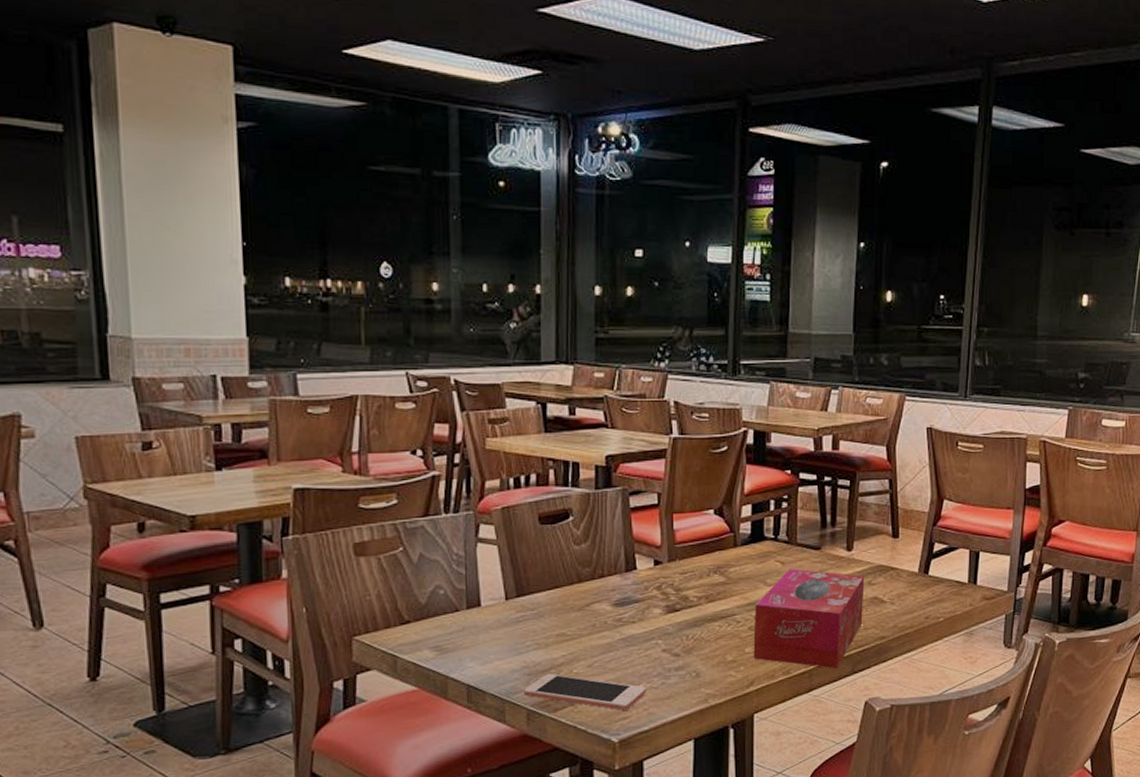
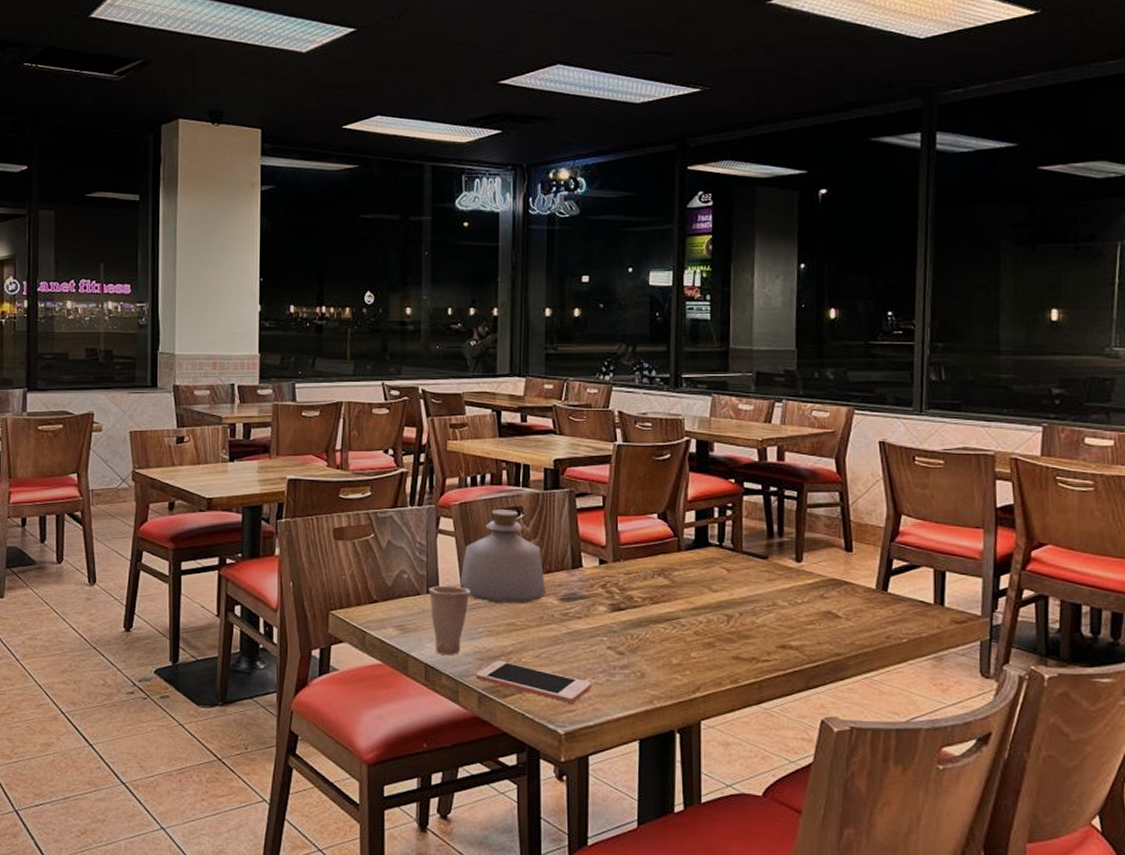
cup: none [468,598,516,673] -> present [428,585,471,655]
bottle: none [504,511,598,614] -> present [460,508,545,604]
tissue box: present [753,568,865,669] -> none [699,576,817,683]

